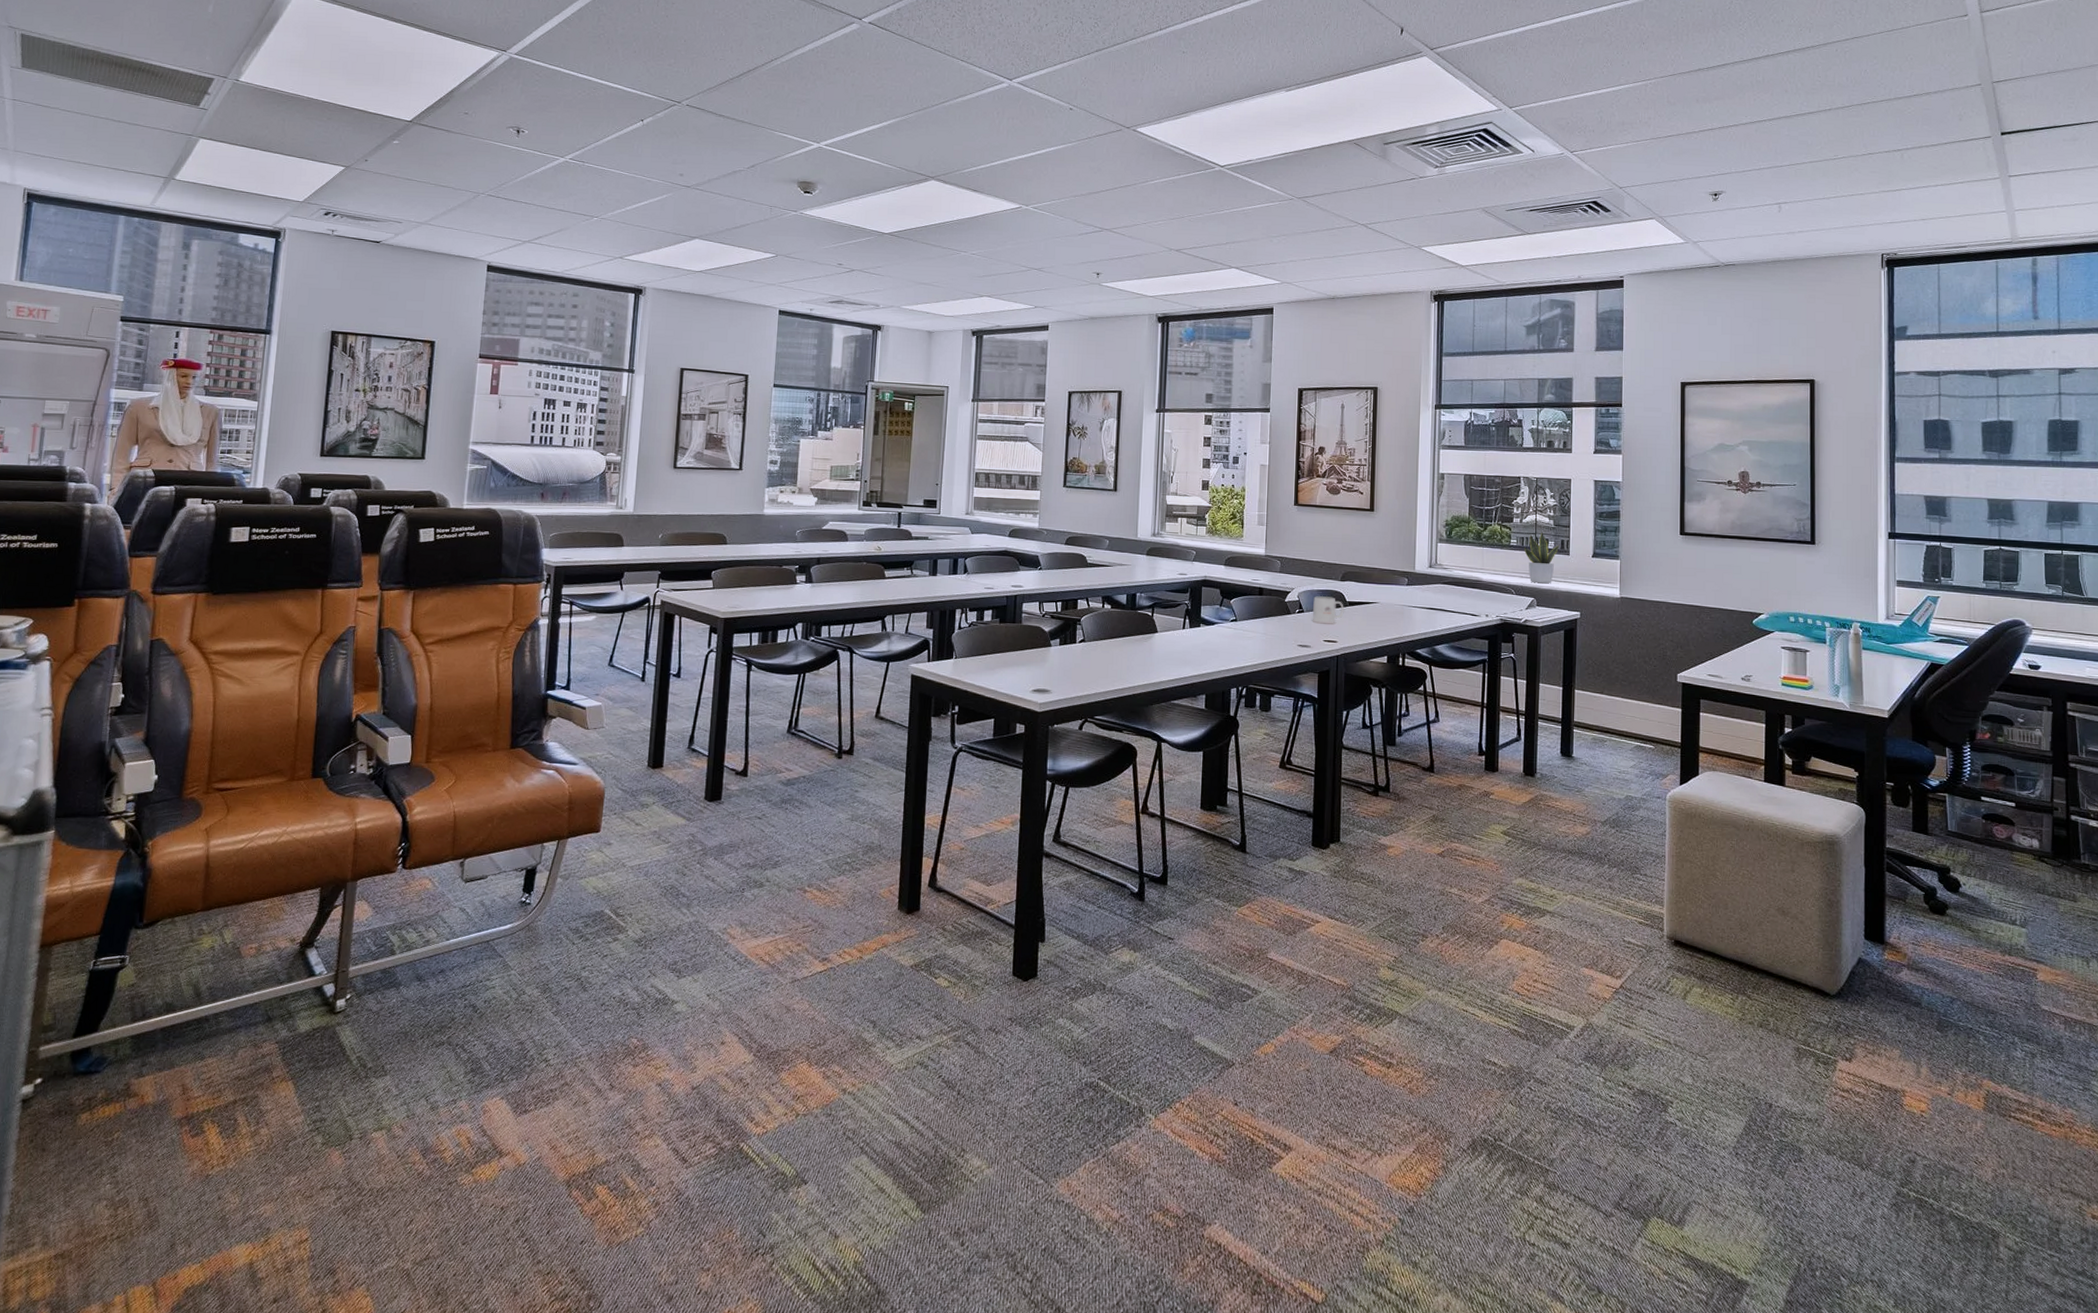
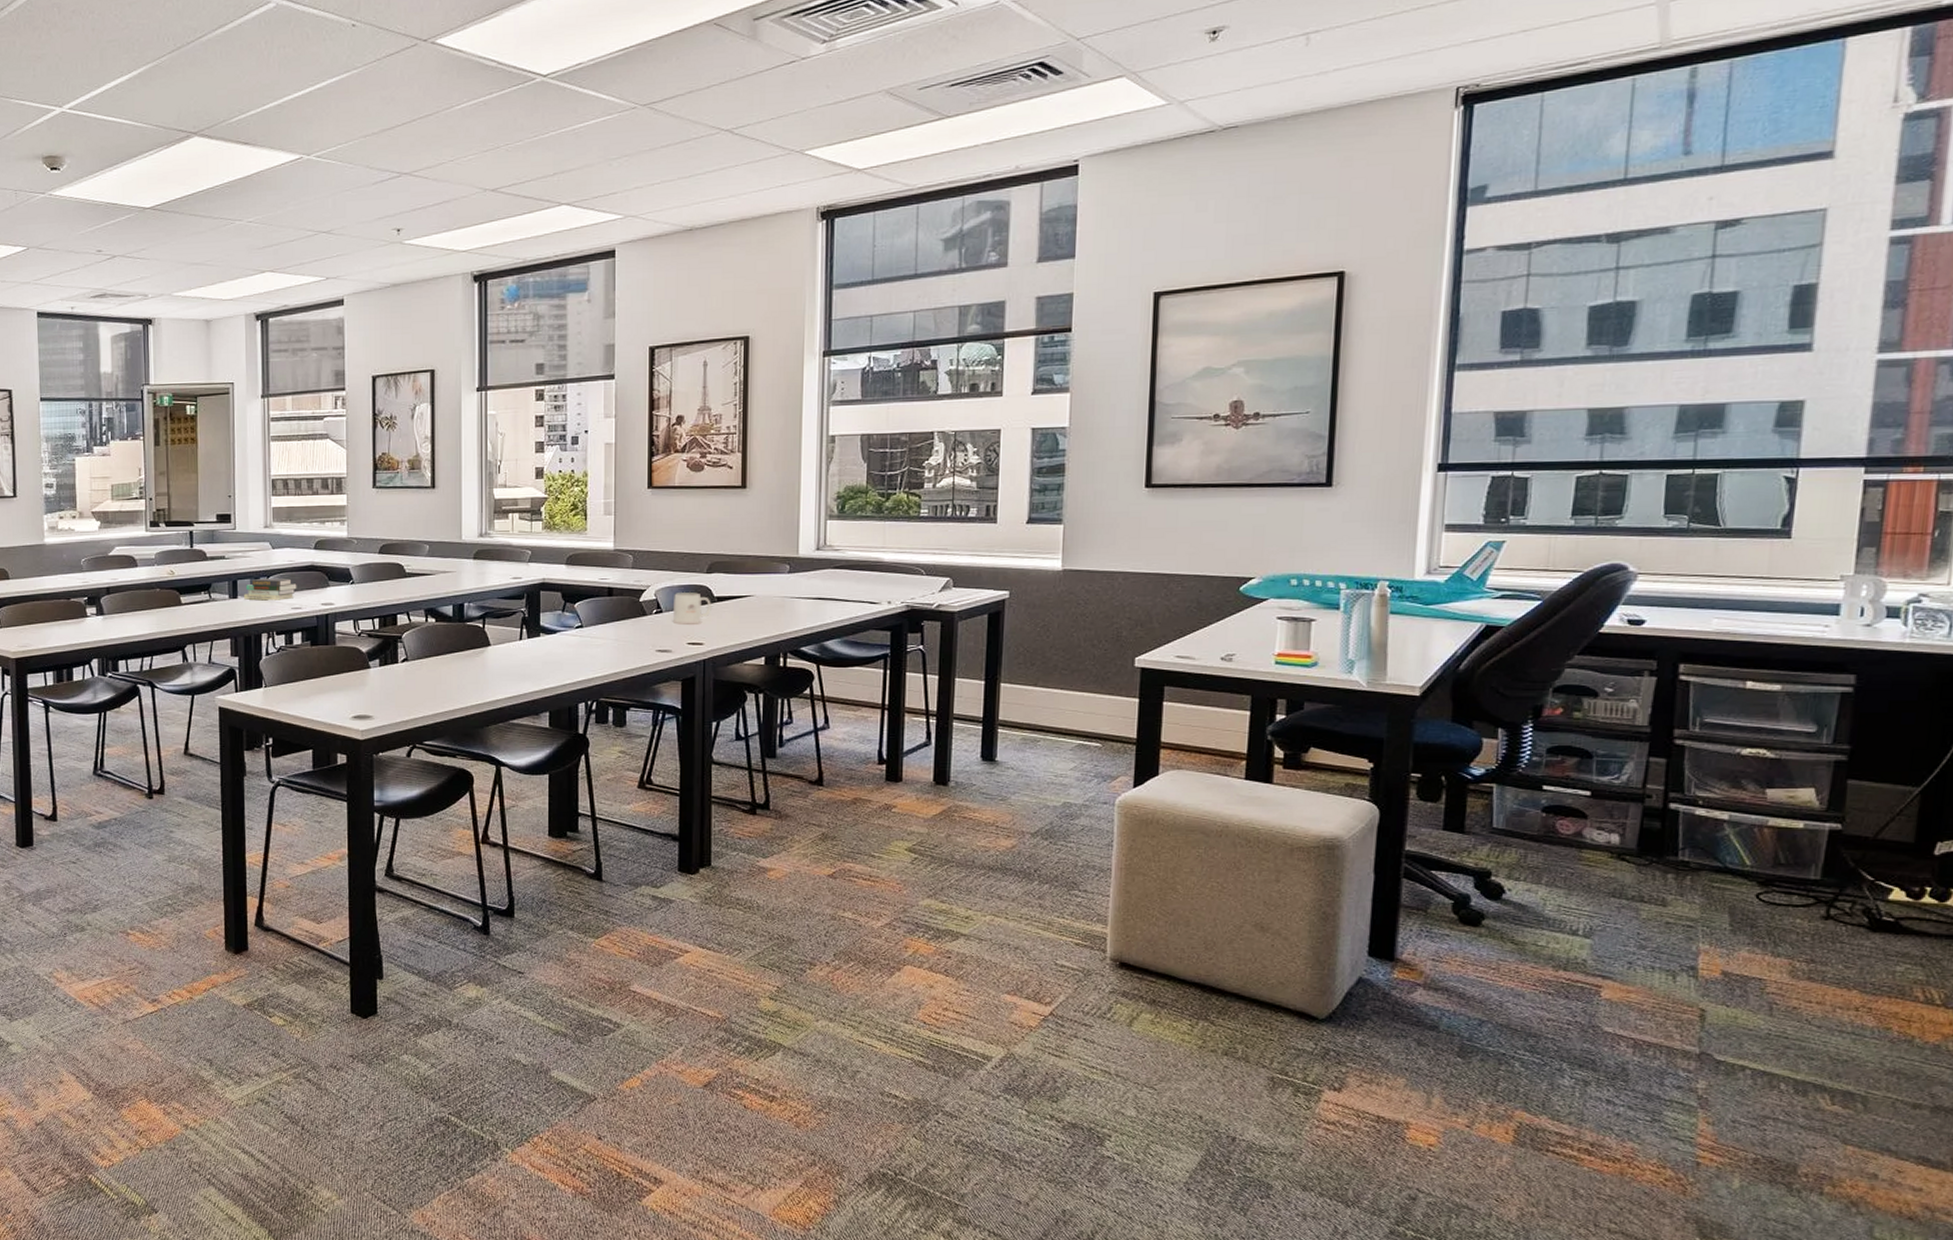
books: none [943,559,991,580] -> present [244,578,297,601]
potted plant: present [1524,531,1560,584] -> none [938,496,984,560]

